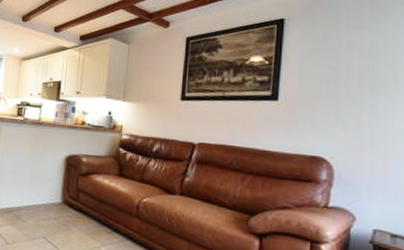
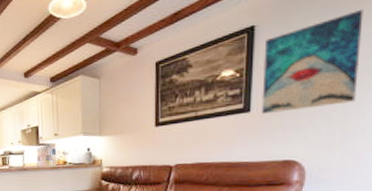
wall art: none [290,20,388,107] -> present [262,9,364,115]

